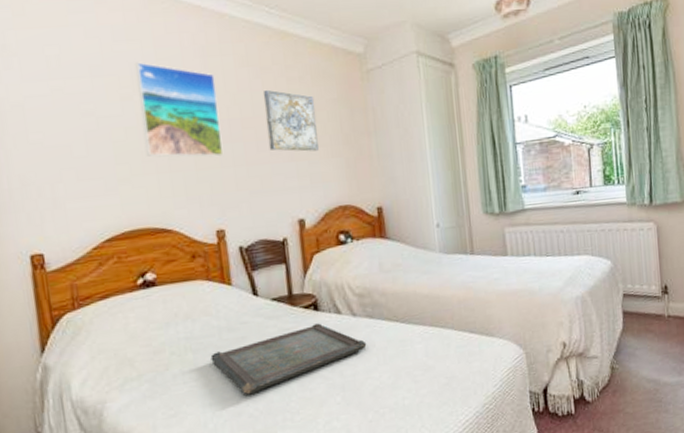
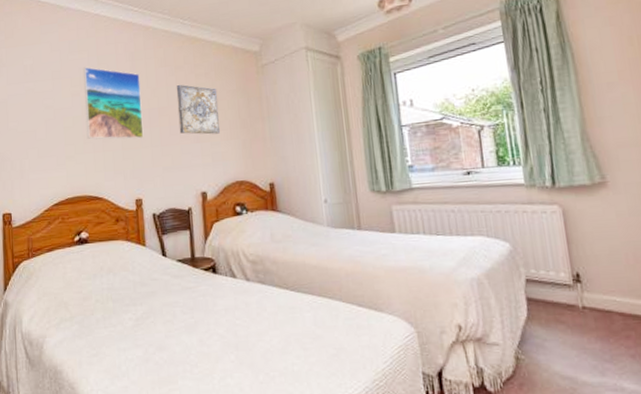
serving tray: present [210,323,367,395] -> none [126,285,259,344]

